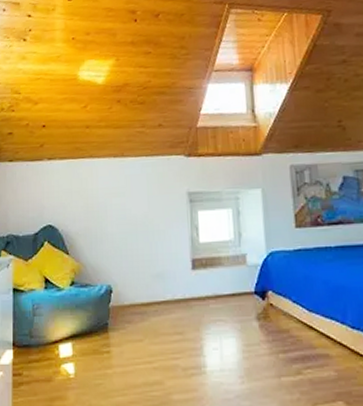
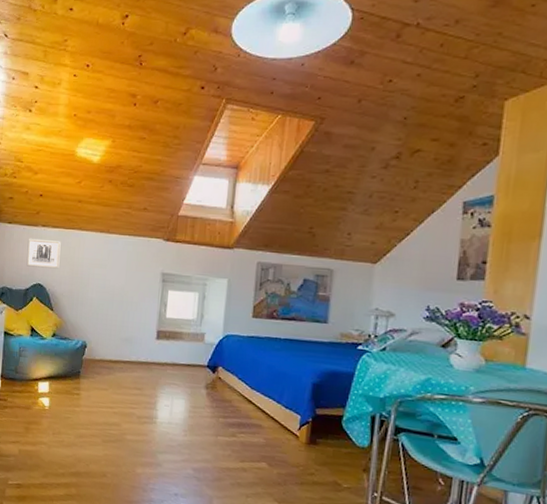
wall art: none [33,173,72,207] -> present [26,238,61,269]

